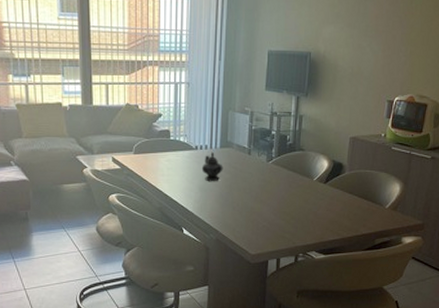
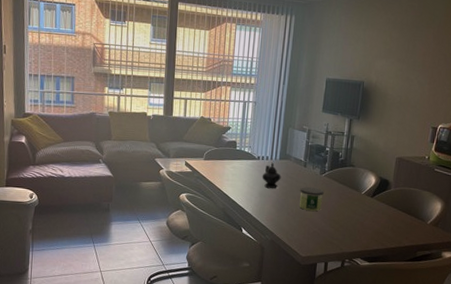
candle: none [245,176,272,204] -> present [299,186,324,212]

